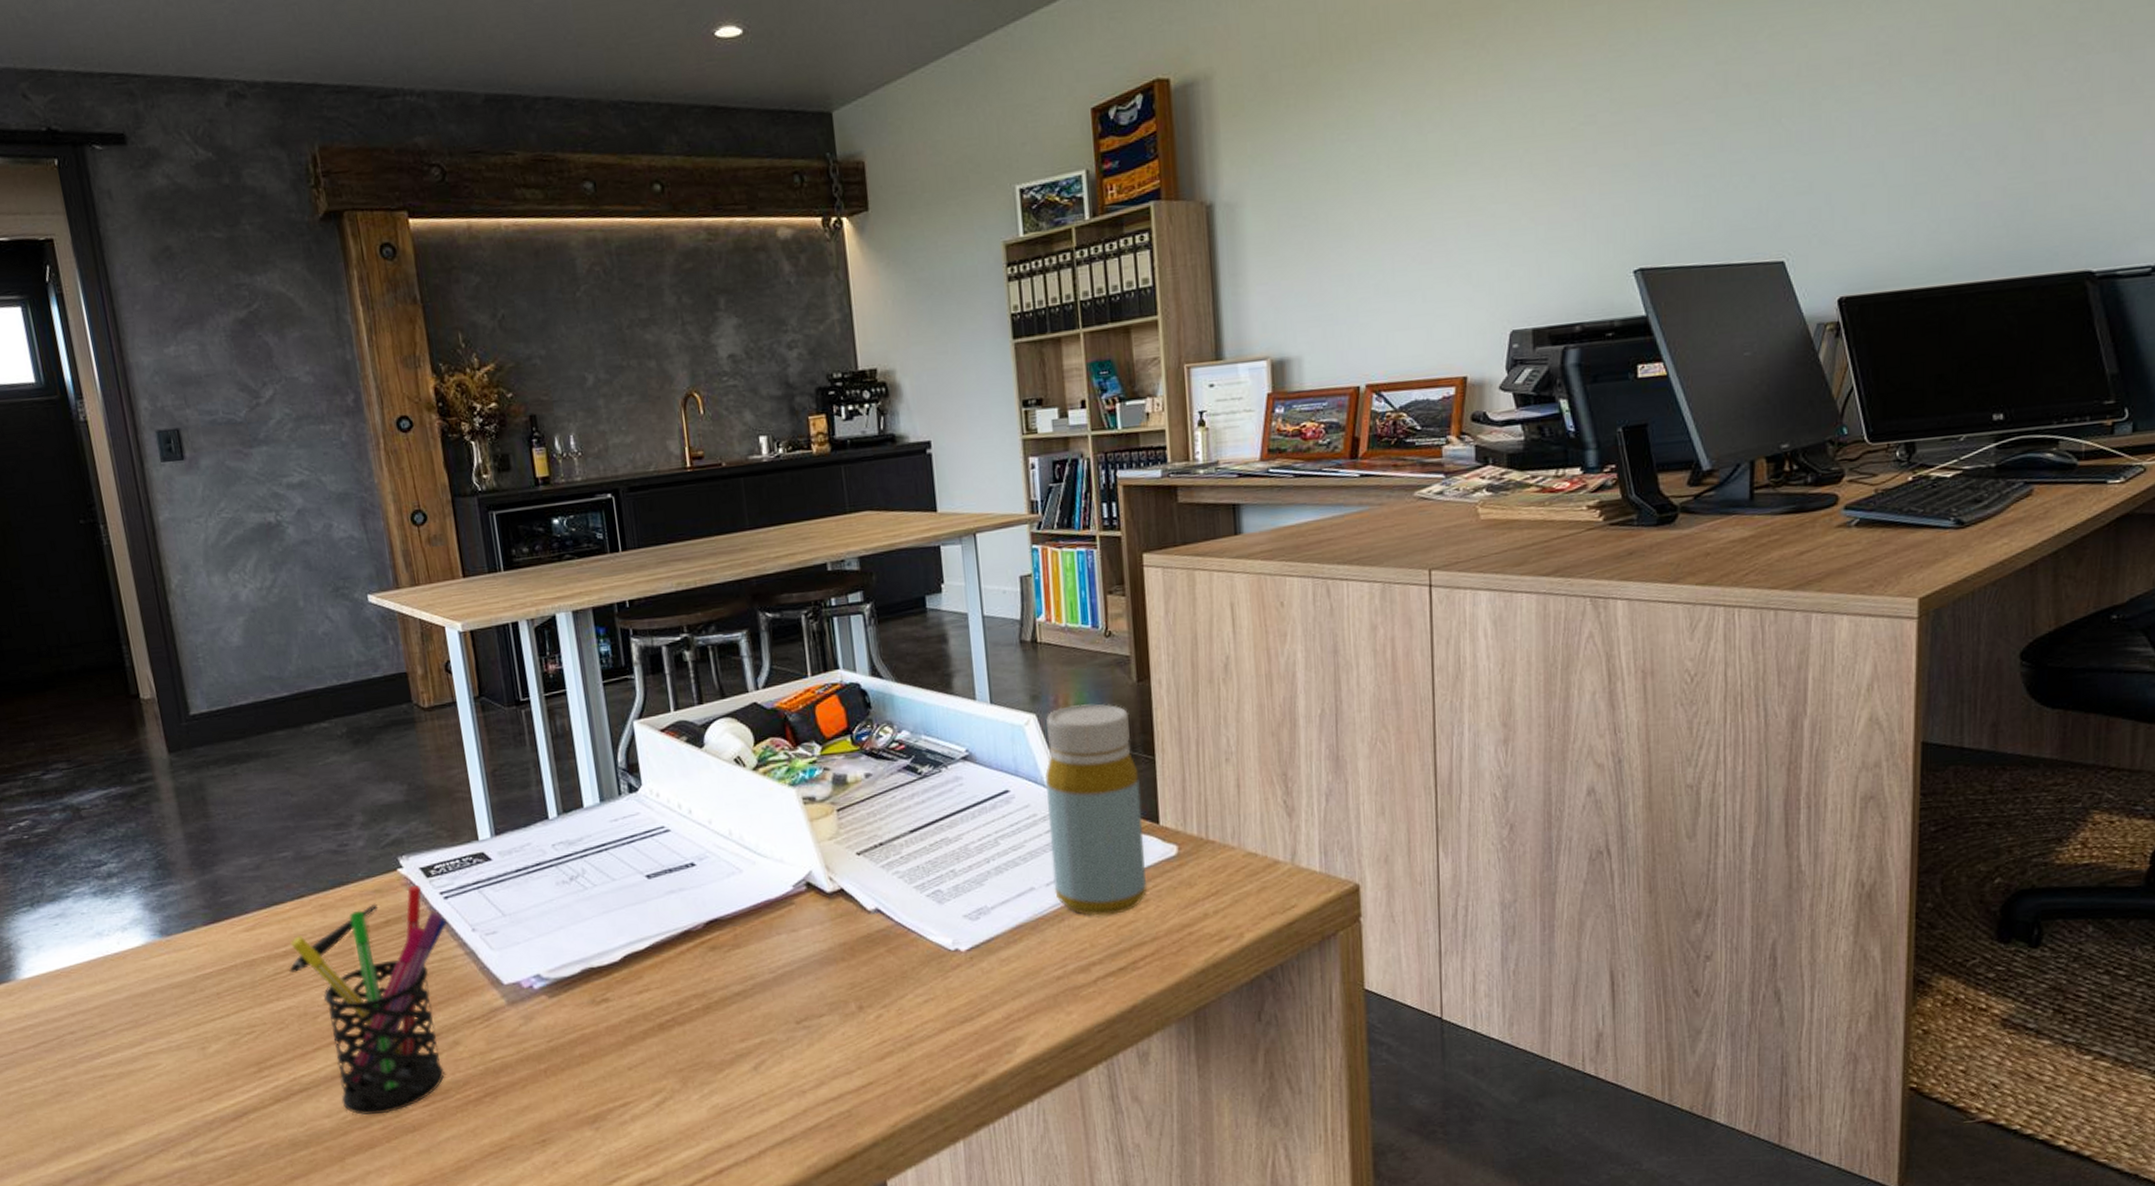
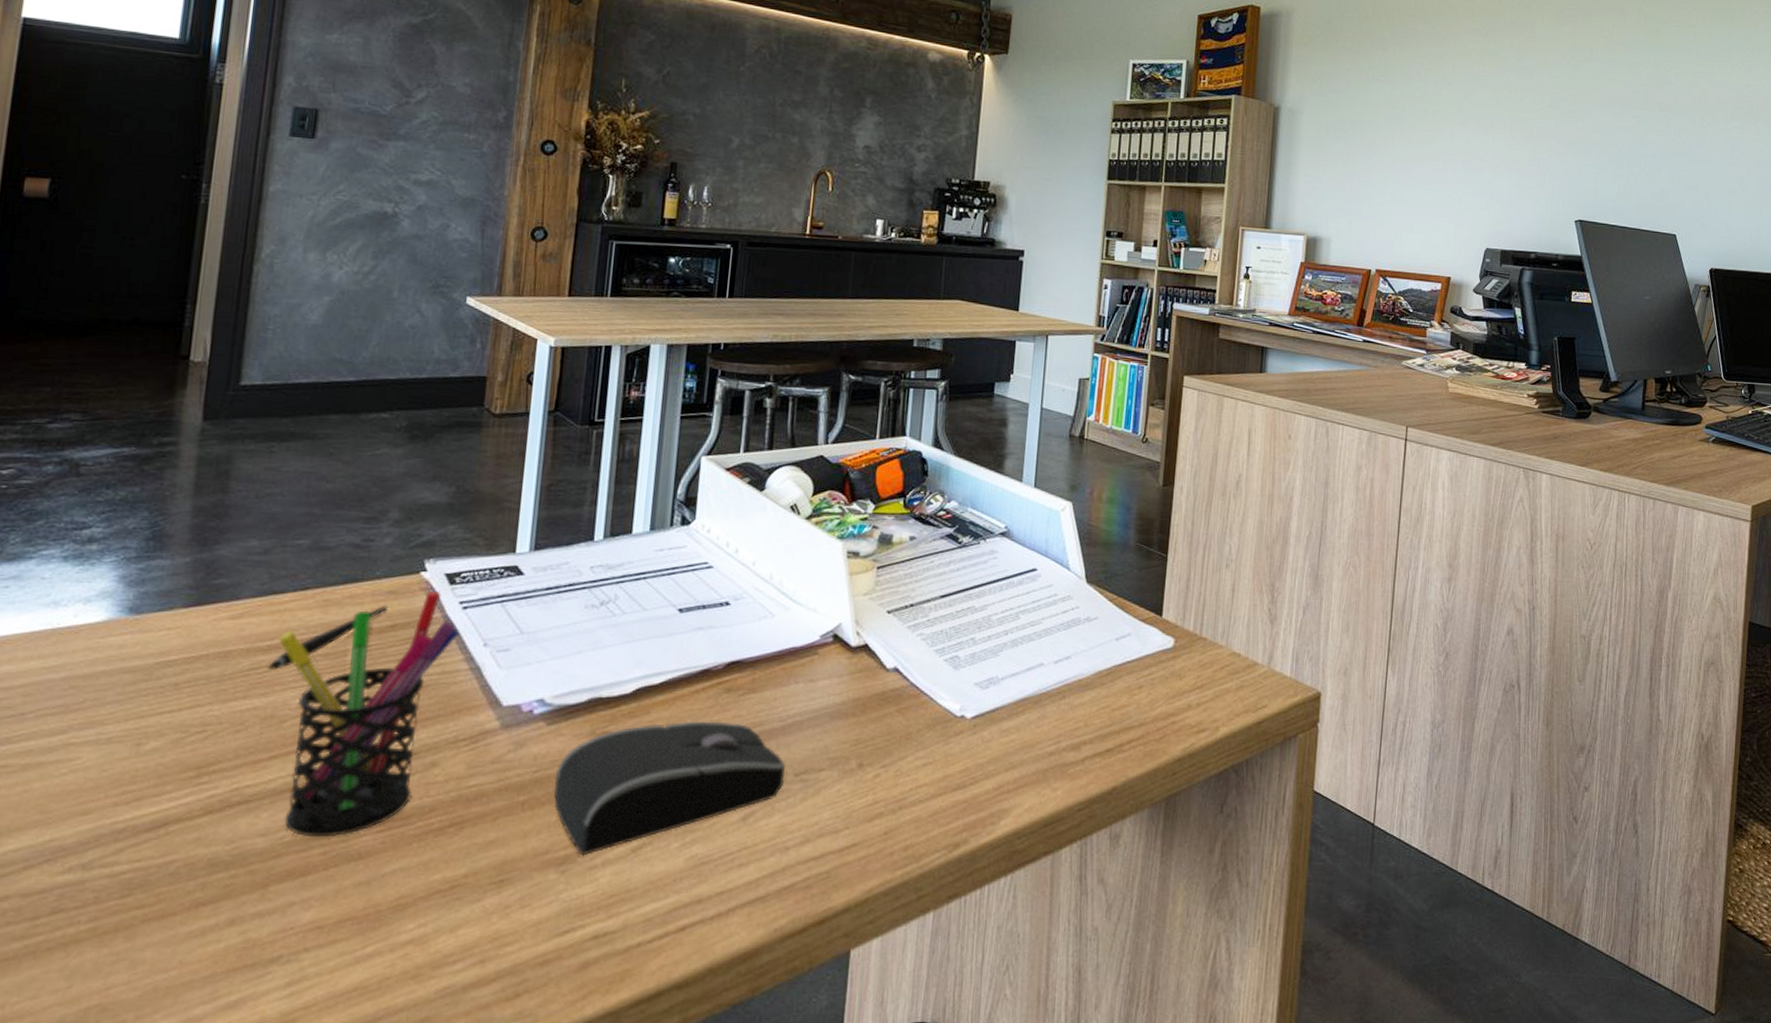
computer mouse: none [568,978,787,1114] -> present [553,721,786,856]
bottle: present [1044,703,1148,916] -> none [1061,499,1152,697]

